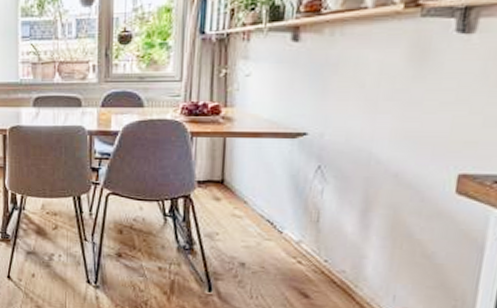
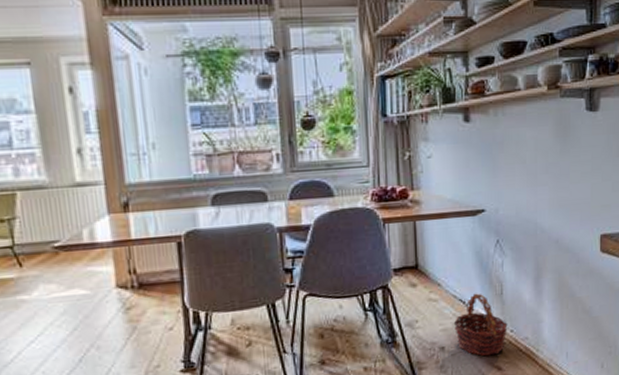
basket: none [257,216,322,282] -> present [453,293,508,356]

